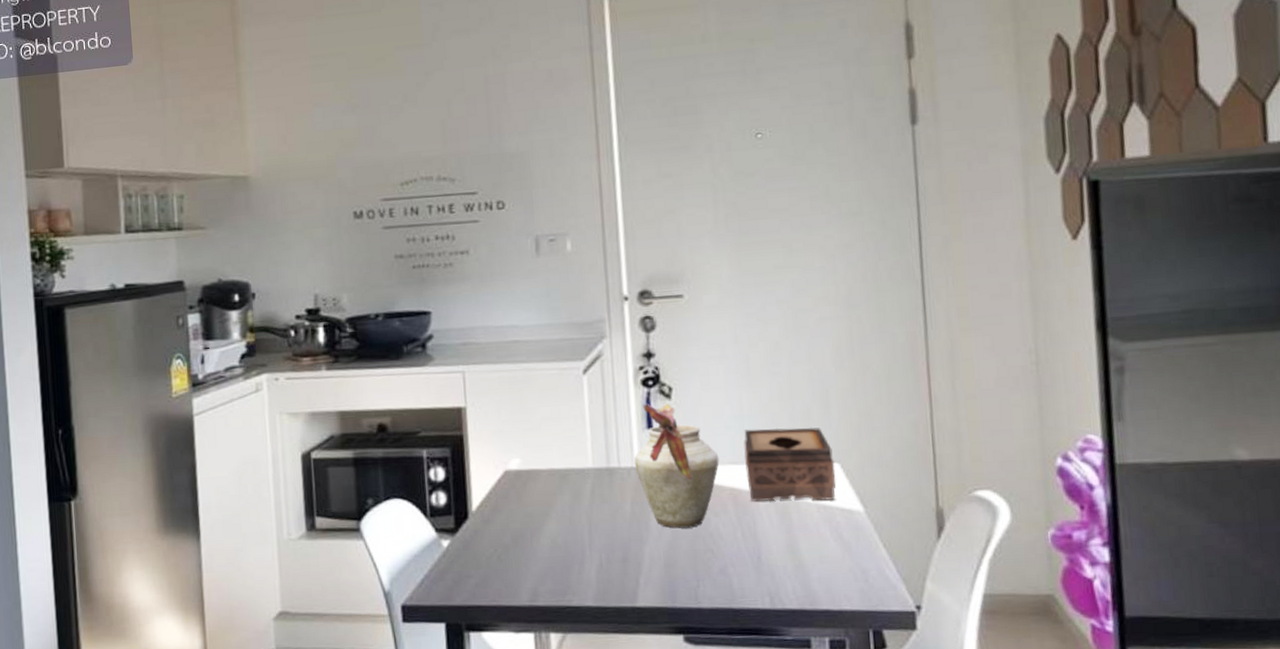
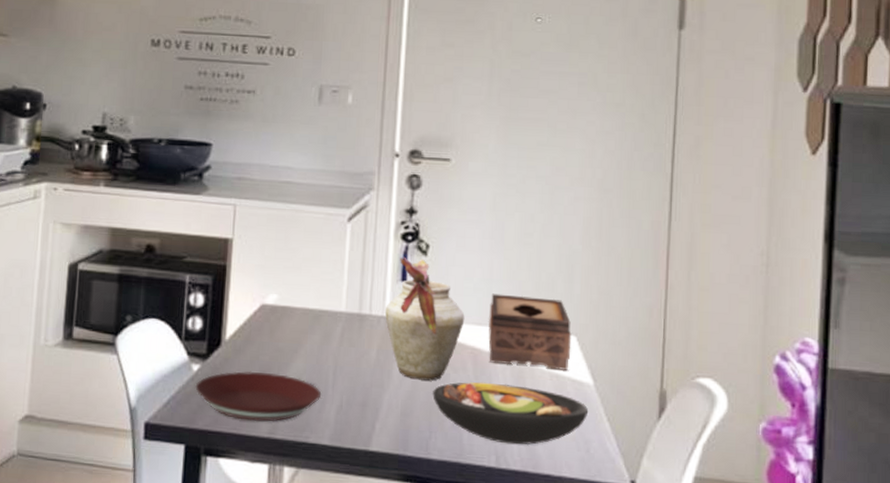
plate: none [448,540,579,591] -> present [195,371,322,422]
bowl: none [695,521,863,584] -> present [432,382,589,445]

